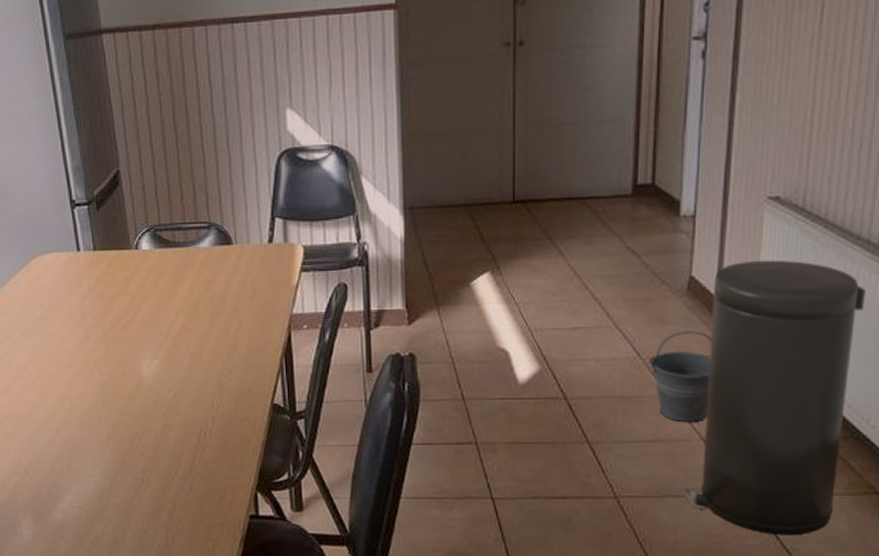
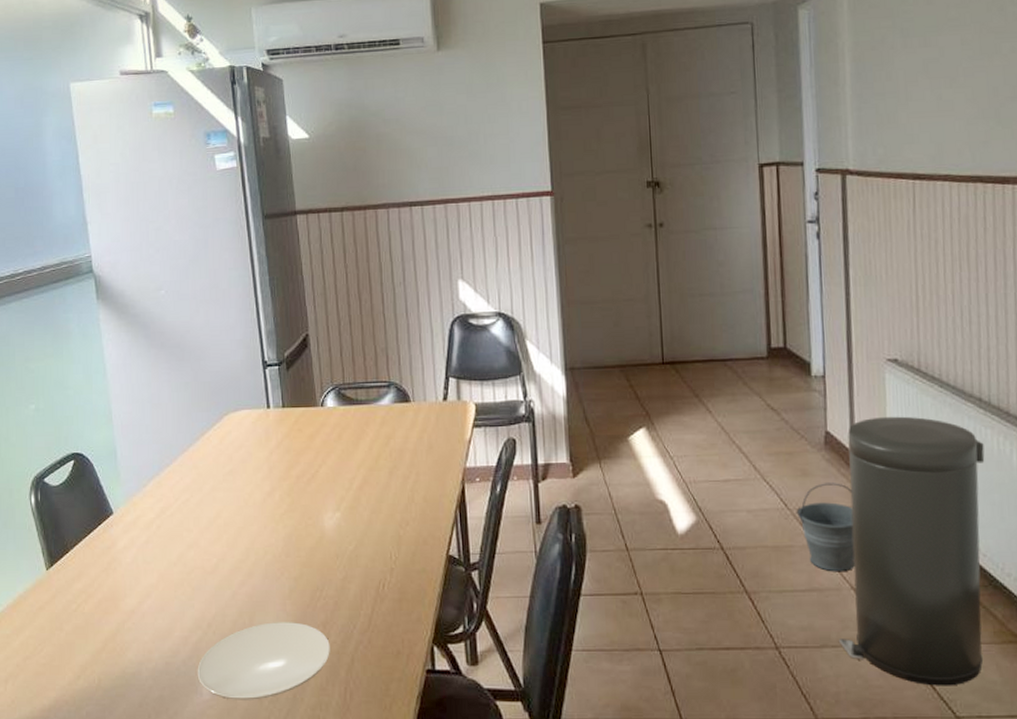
plate: none [16,468,151,542] -> present [197,622,330,700]

